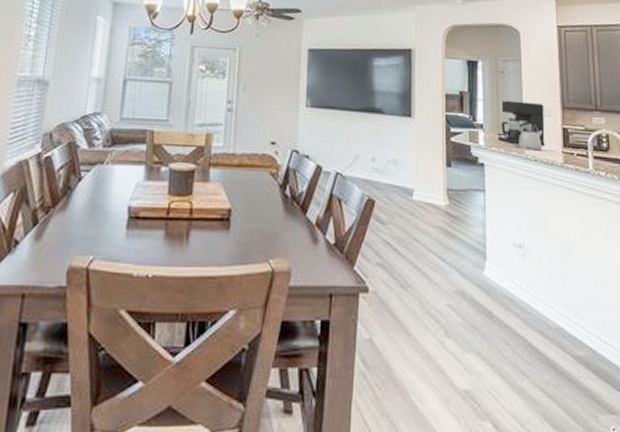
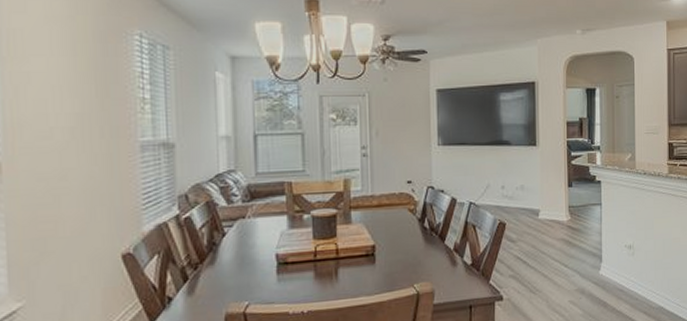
coffee maker: present [498,100,545,147] -> none [613,122,653,162]
kettle: present [513,121,544,150] -> none [626,139,652,164]

